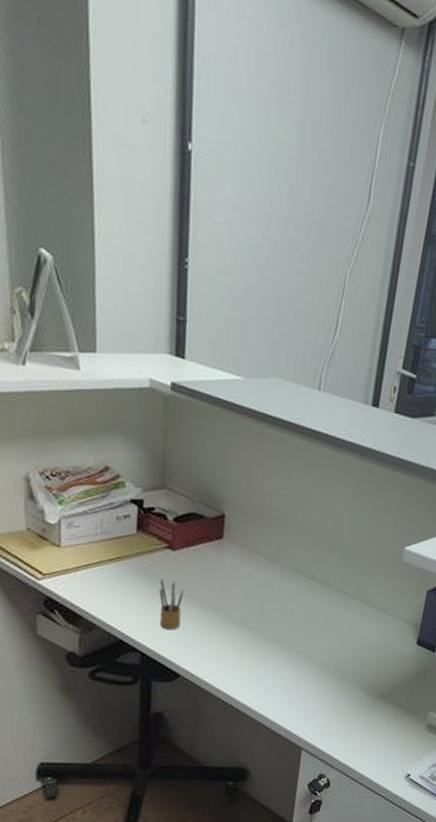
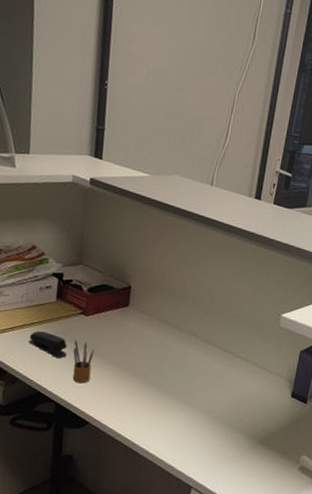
stapler: none [106,569,152,600] -> present [29,331,67,358]

